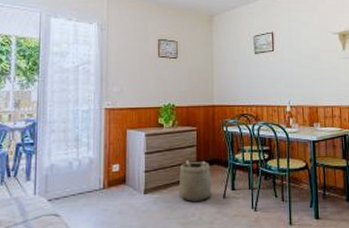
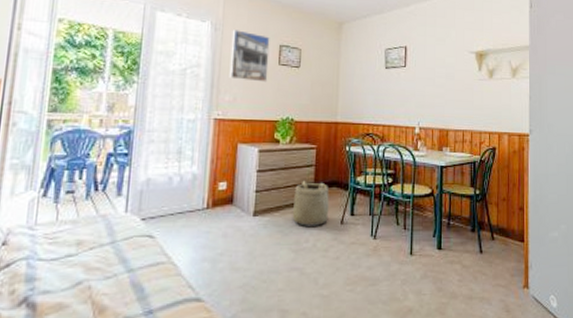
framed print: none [116,29,150,74] -> present [229,30,270,82]

